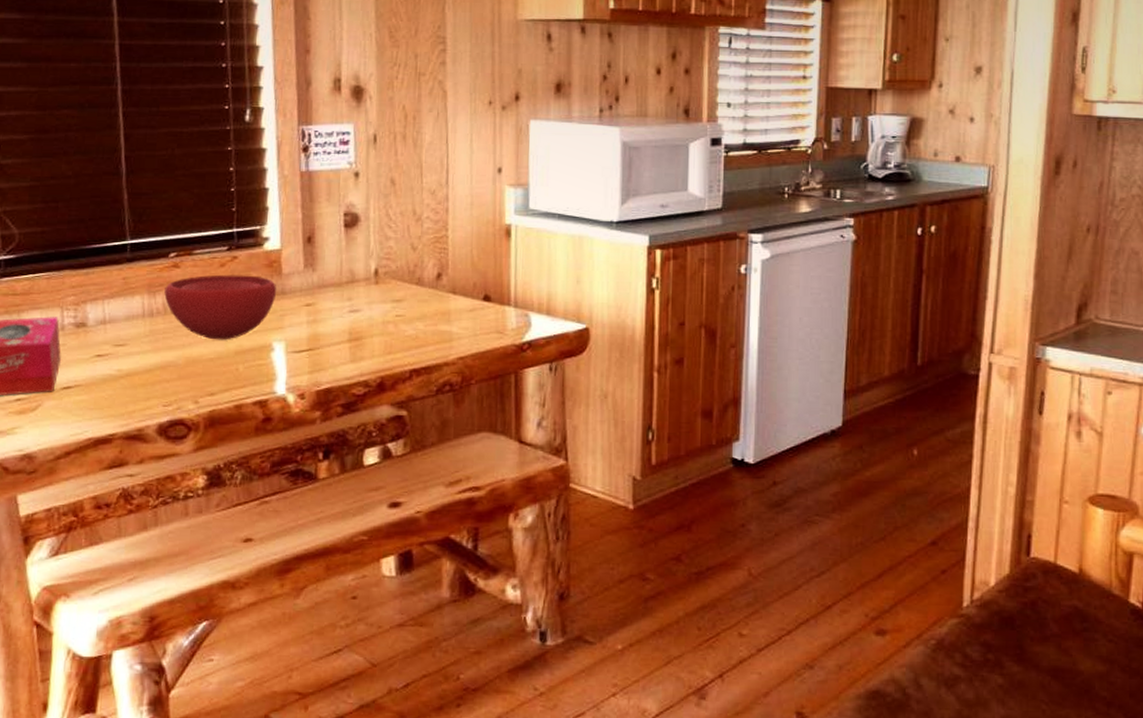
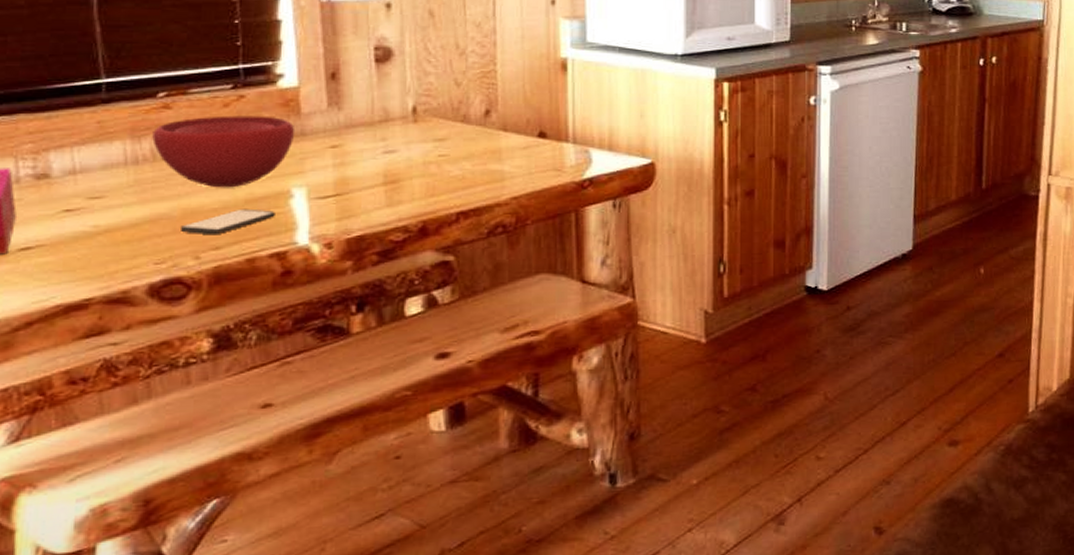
smartphone: none [183,359,259,383] -> present [179,208,275,235]

